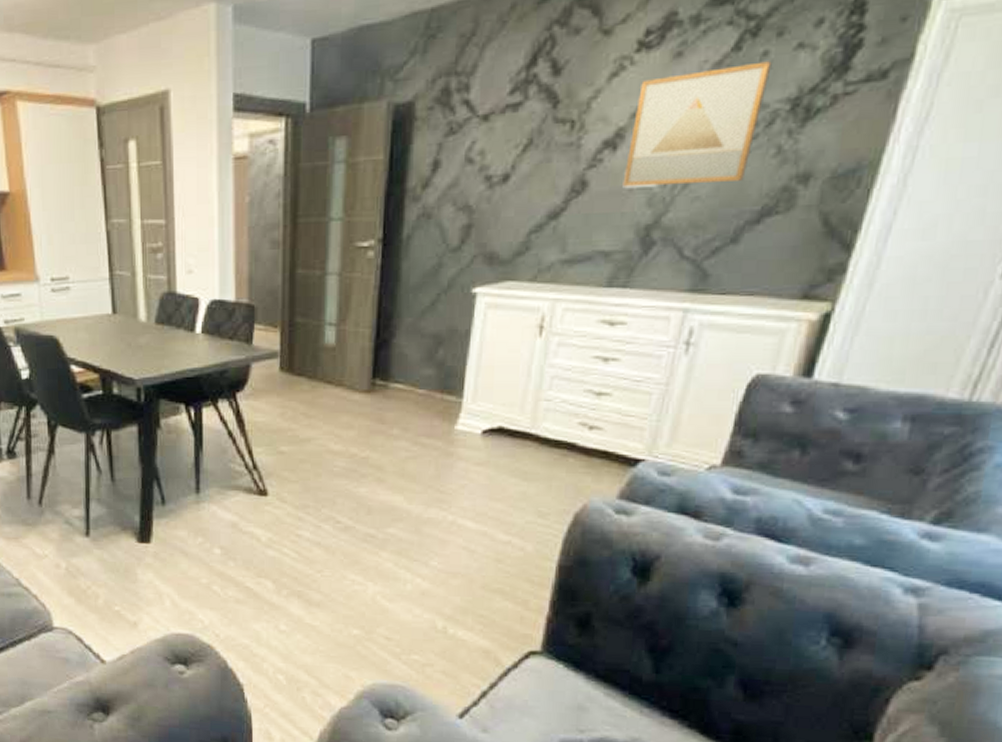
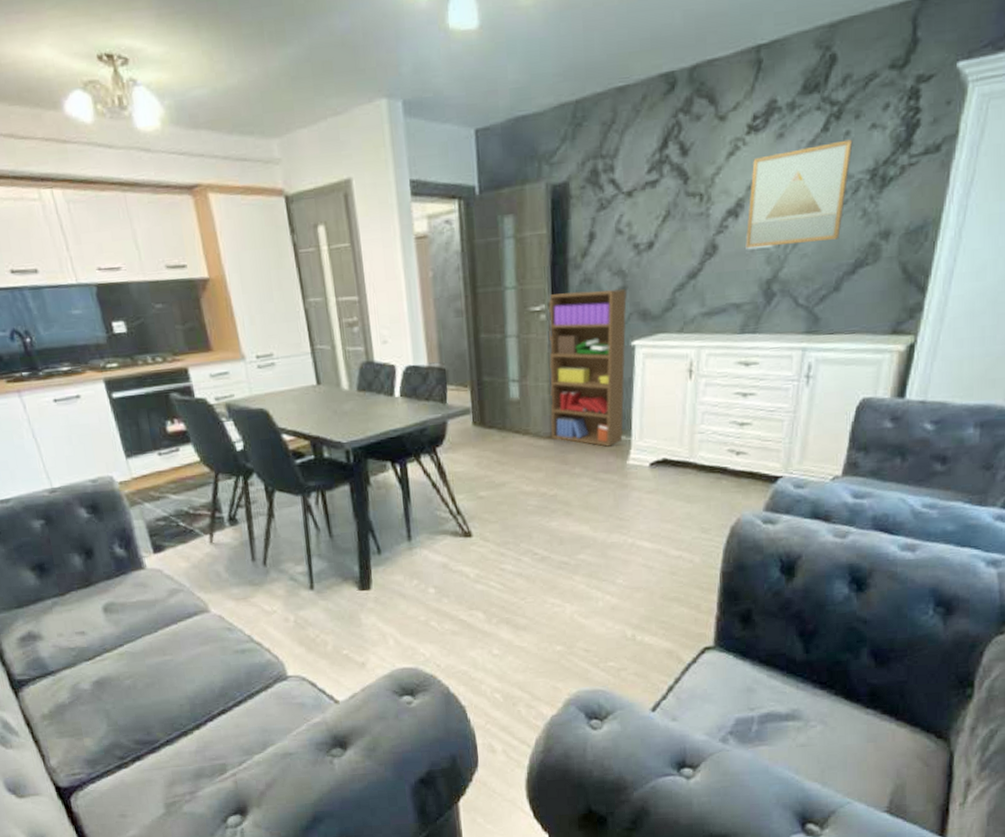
bookshelf: none [369,226,472,407] -> present [548,288,627,447]

